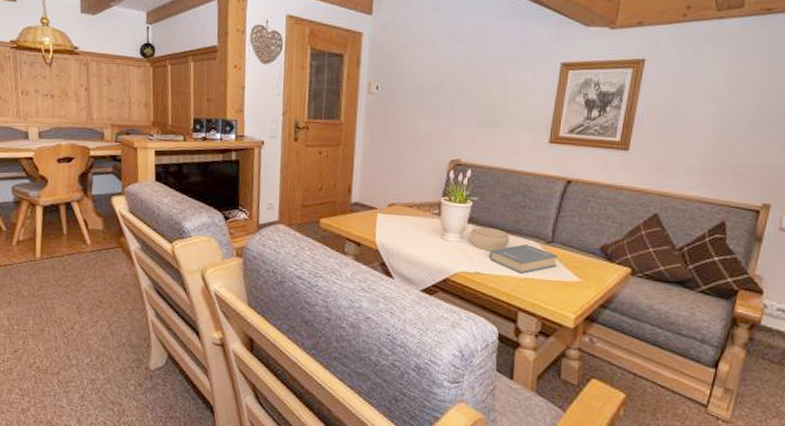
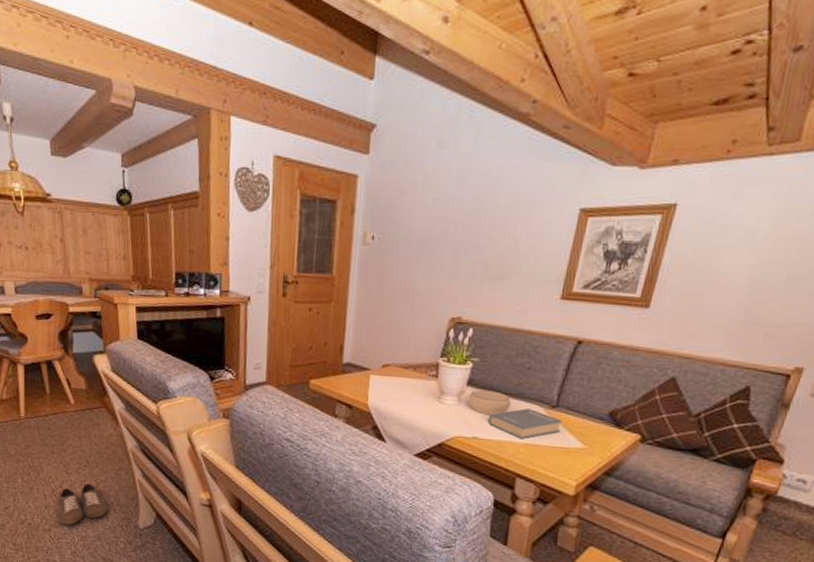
shoe: none [67,324,120,368] -> present [57,483,108,526]

